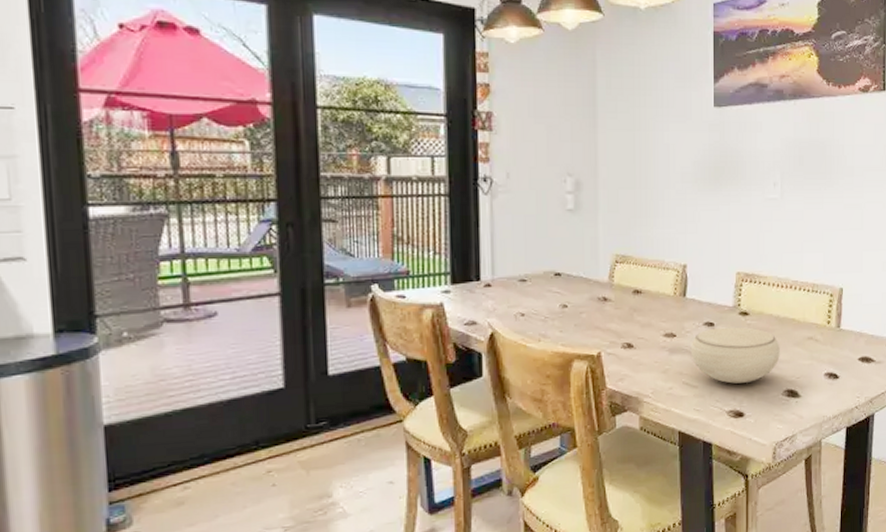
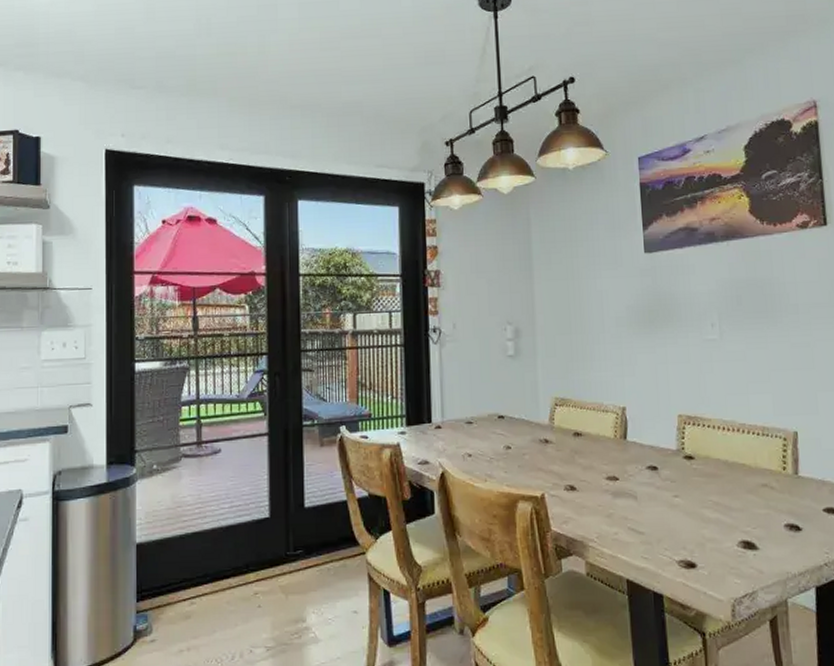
bowl: present [690,326,780,384] -> none [634,471,732,532]

